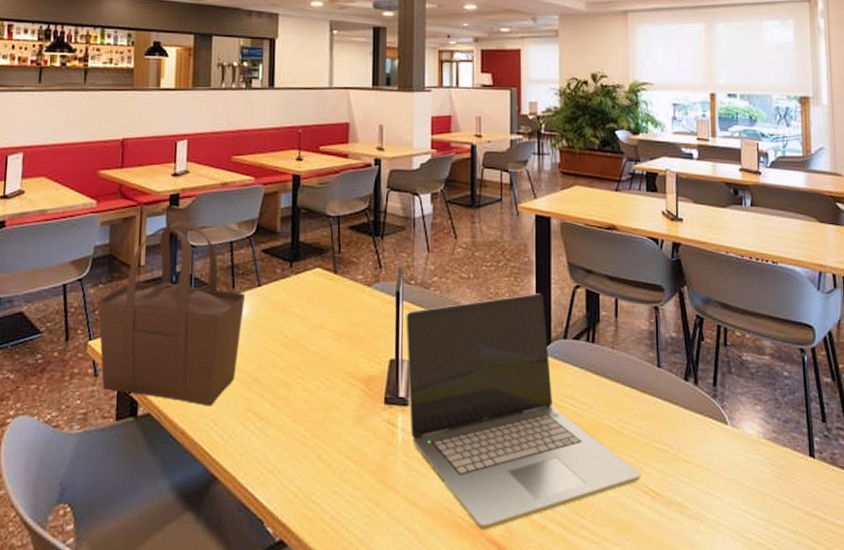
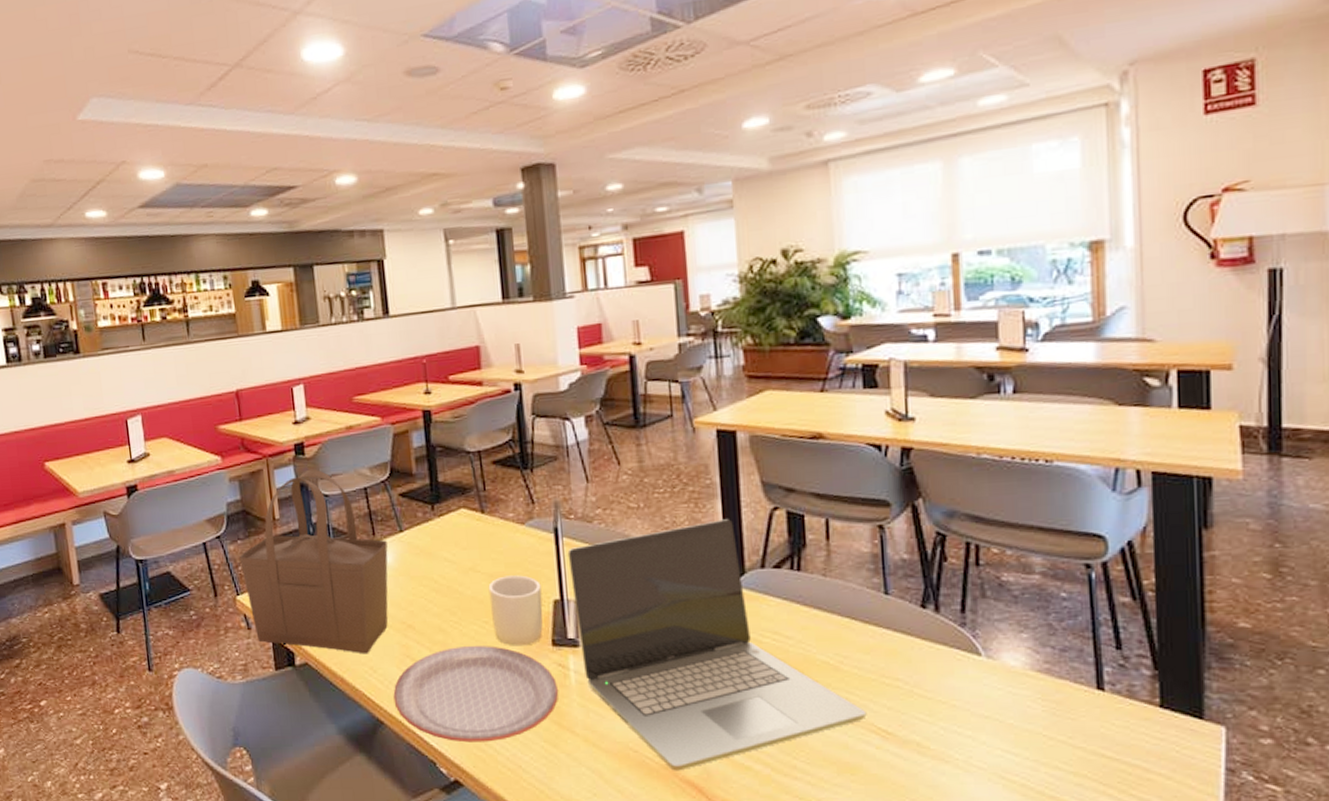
plate: none [230,402,386,500] -> present [393,646,559,743]
mug: none [332,334,380,403] -> present [488,575,544,646]

